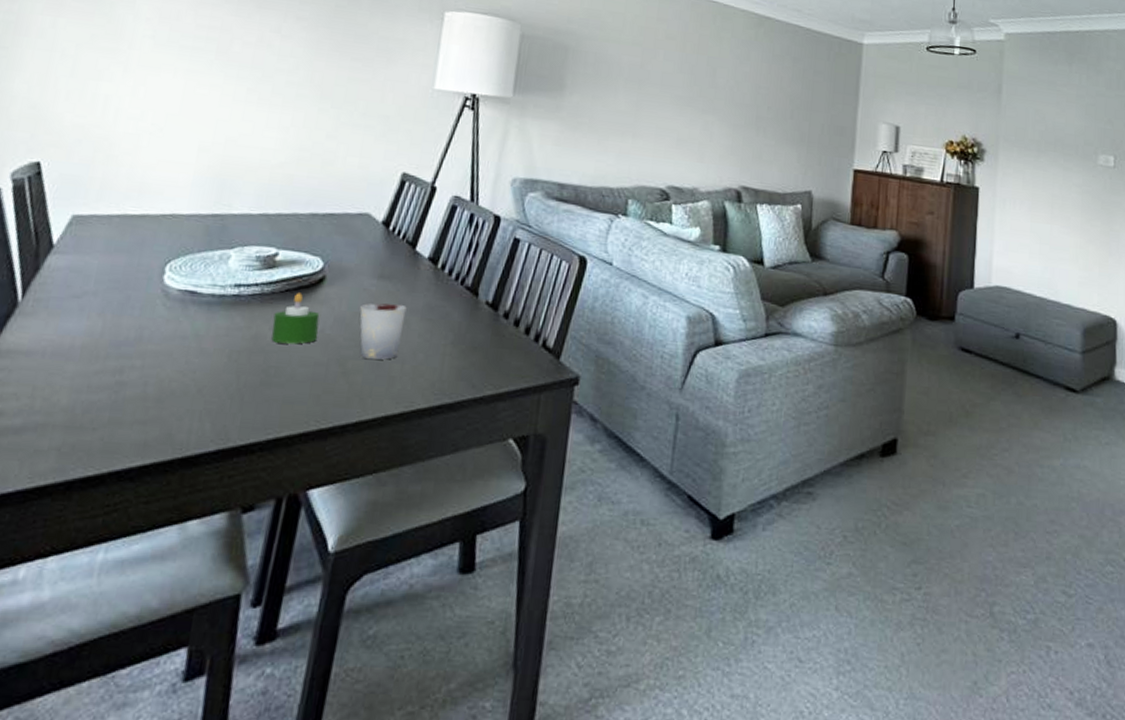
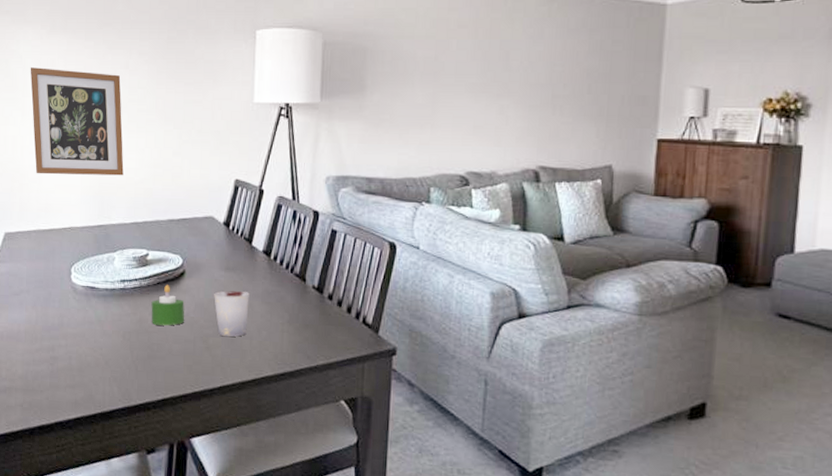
wall art: none [132,15,269,157] -> present [30,67,124,176]

